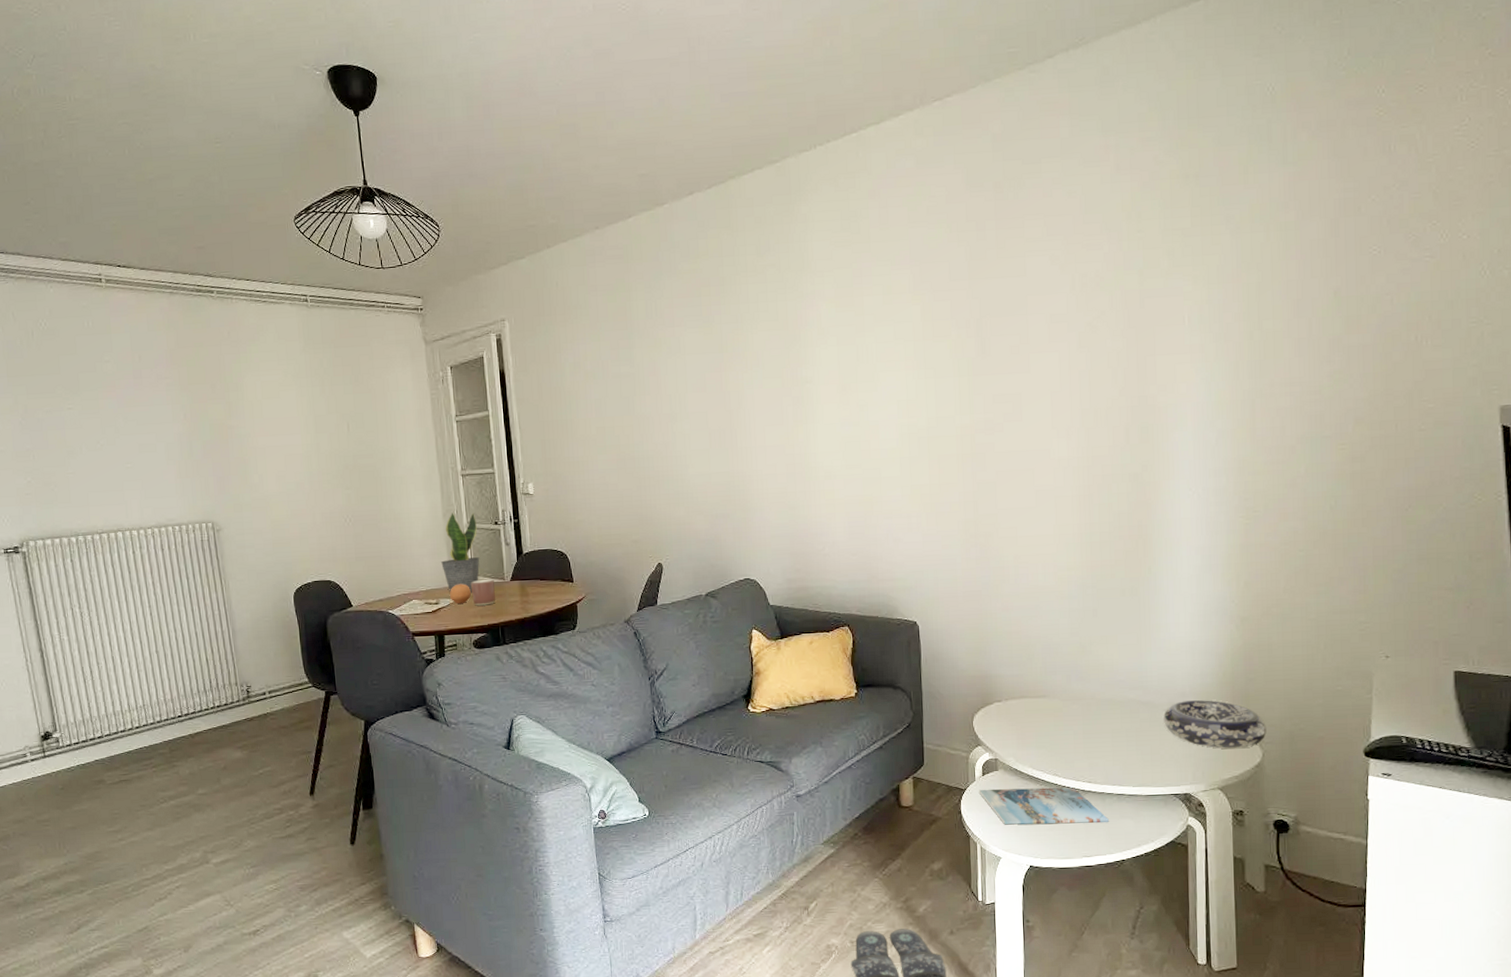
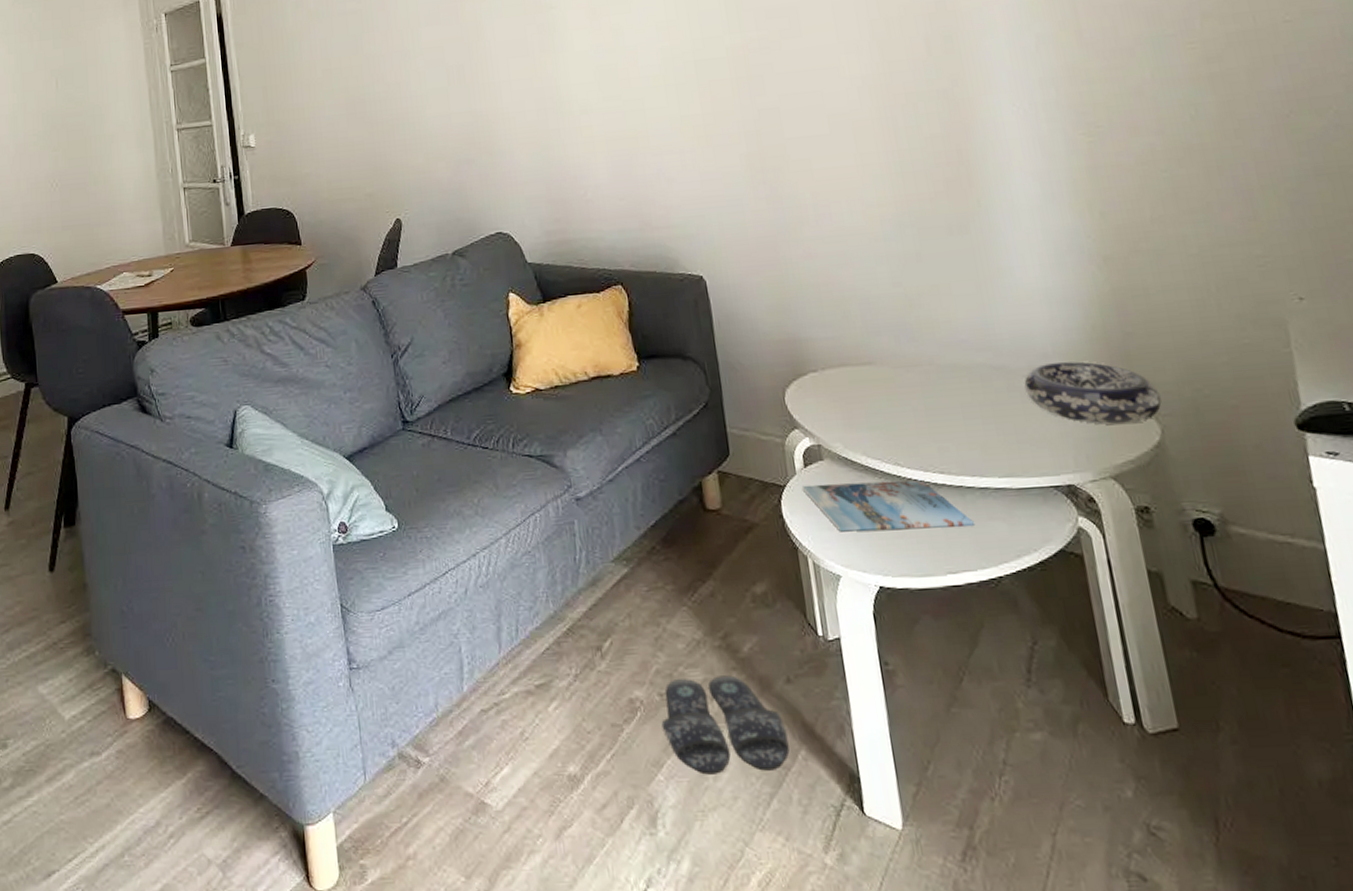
potted plant: present [441,512,480,594] -> none [155,170,197,263]
fruit: present [449,583,472,604] -> none [163,251,189,275]
mug: present [470,579,496,606] -> none [186,244,216,277]

